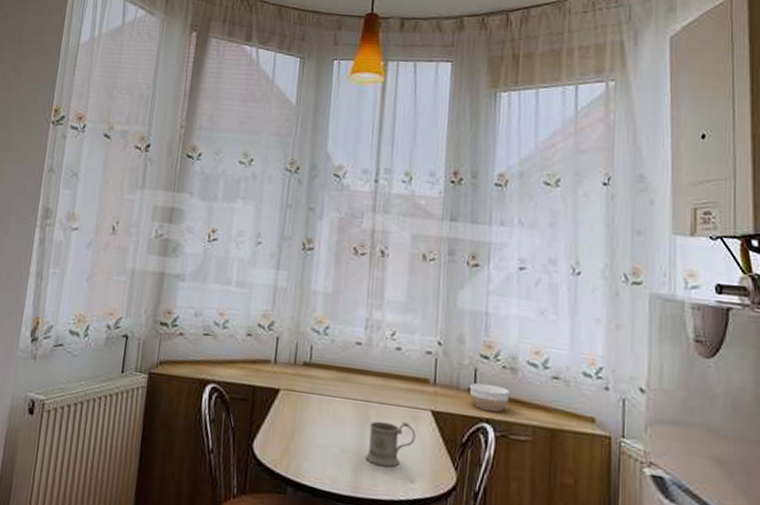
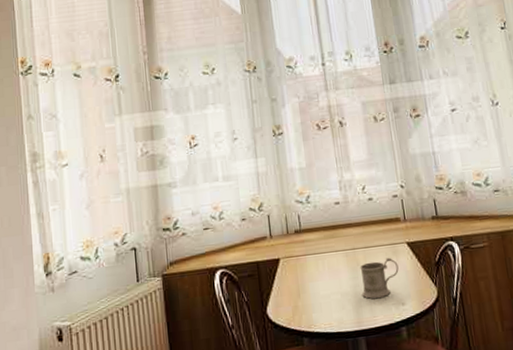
bowl: present [469,382,510,412] -> none [432,208,465,232]

